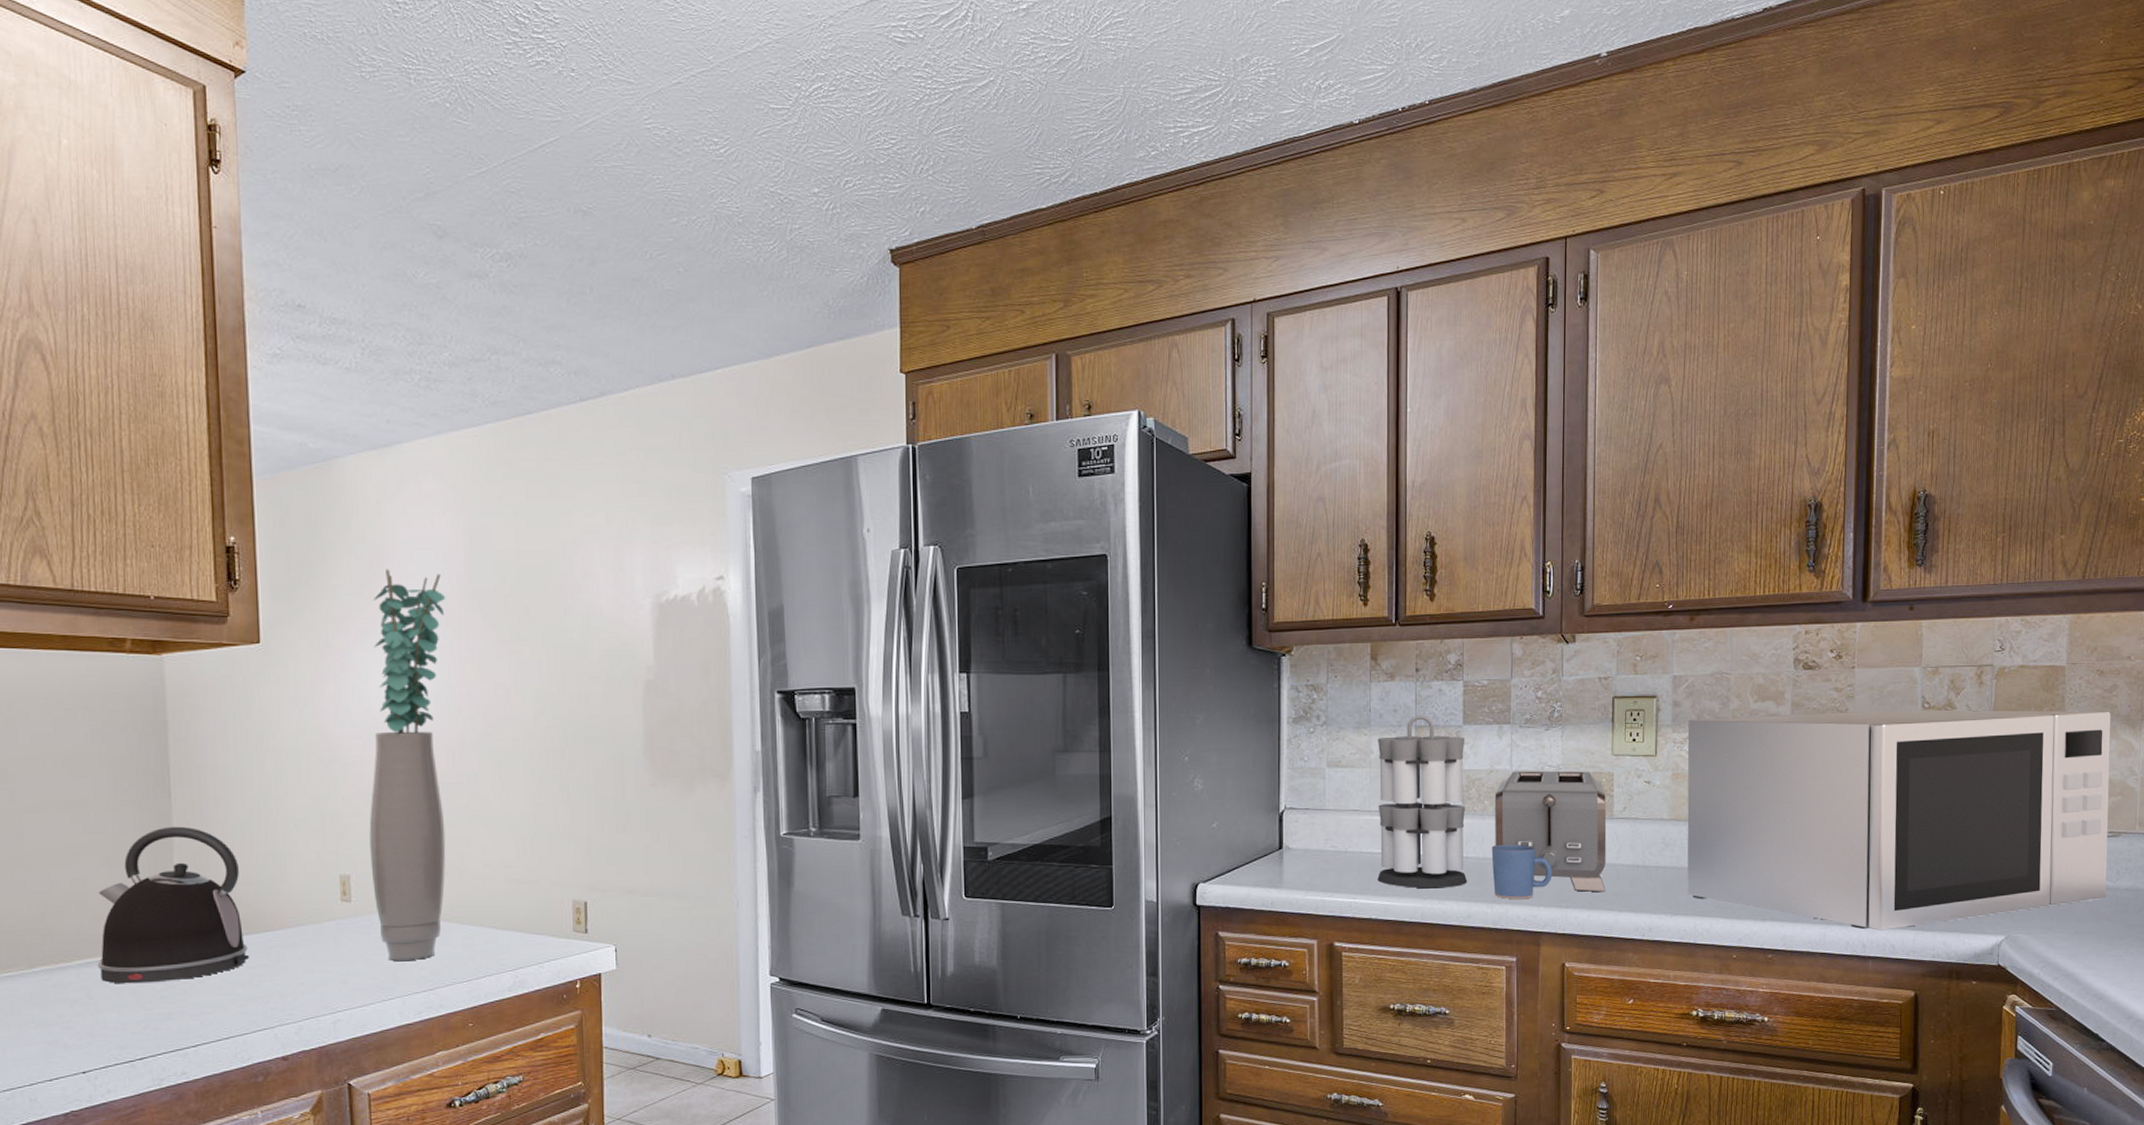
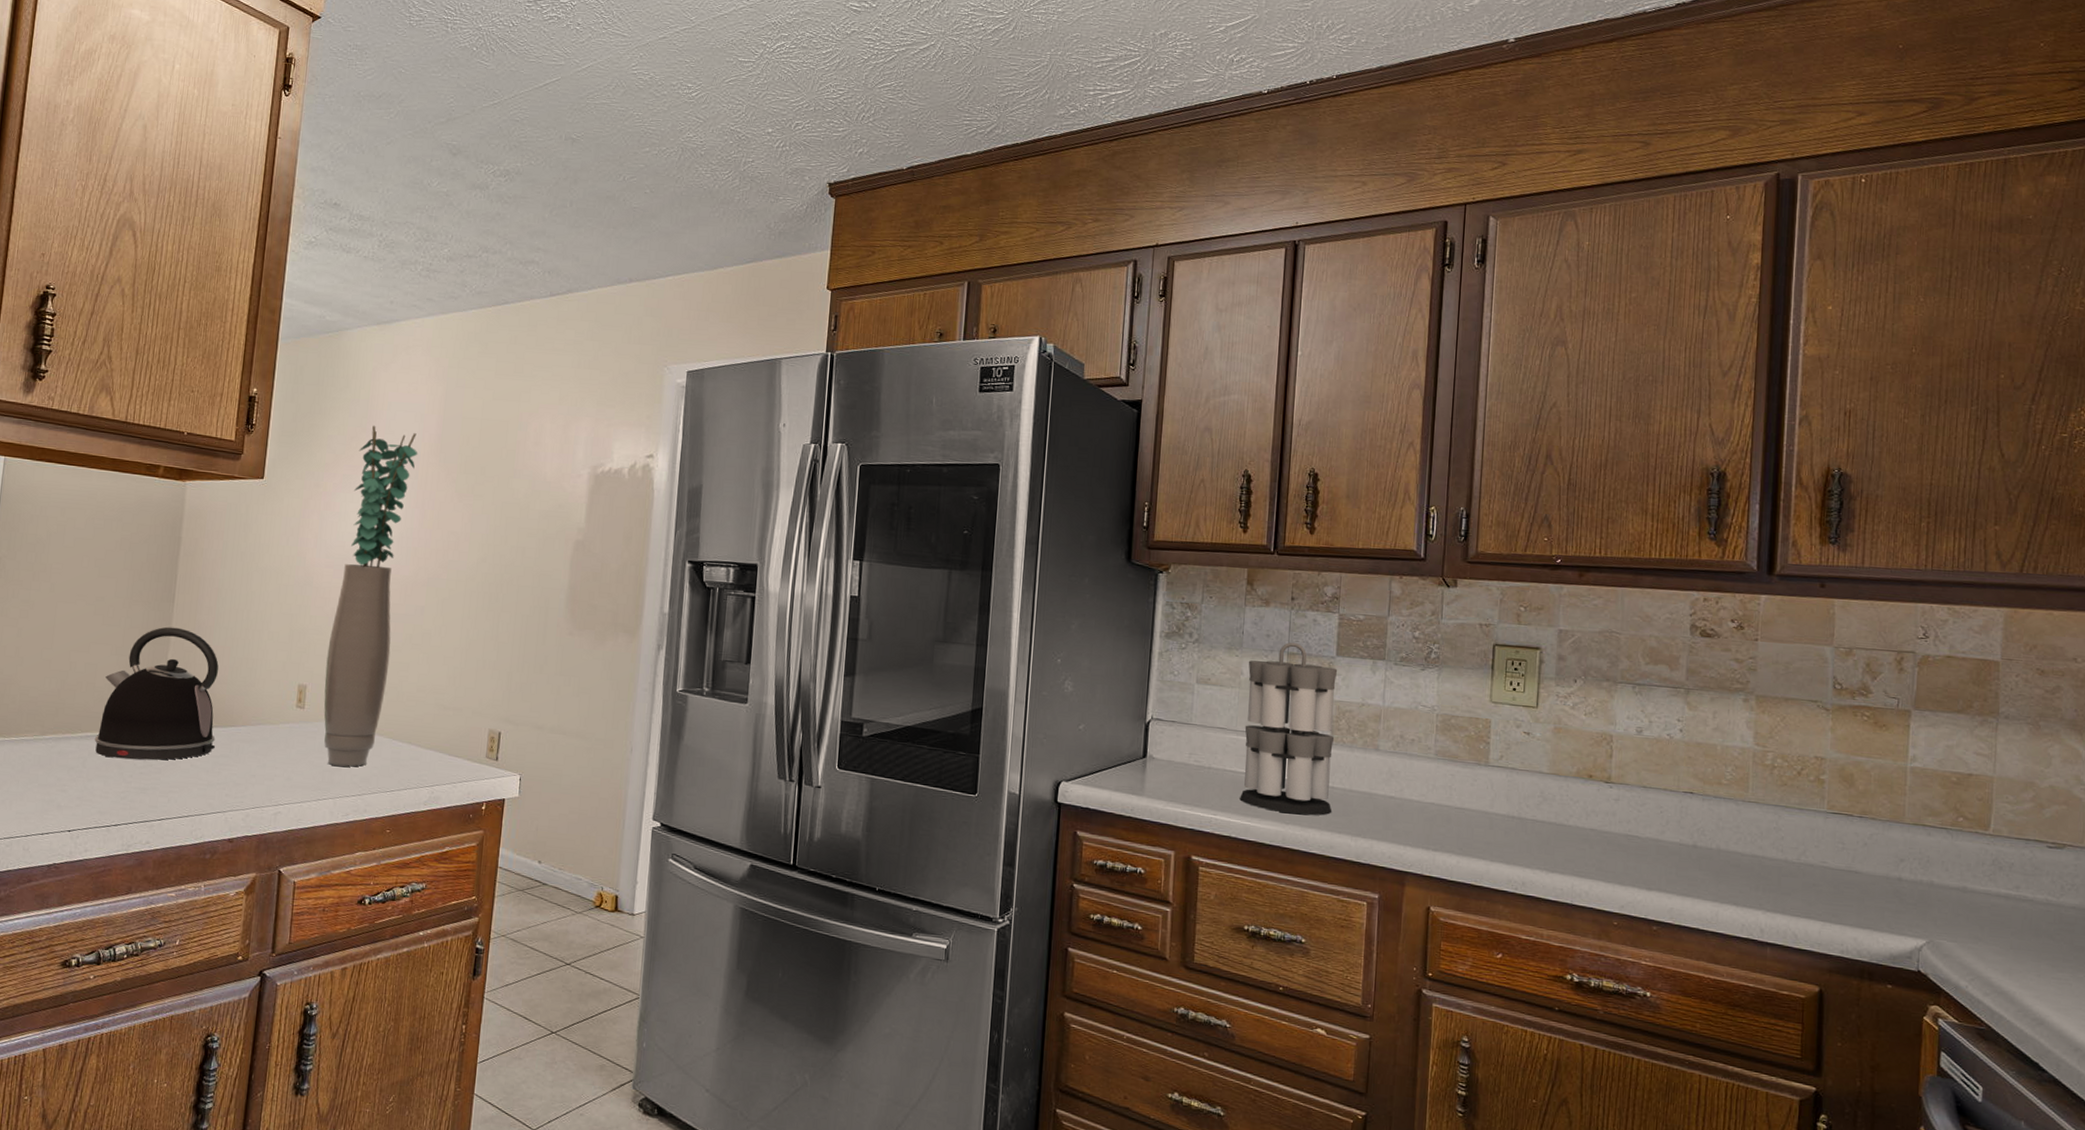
mug: present [1491,844,1552,900] -> none [1358,778,1422,837]
toaster: present [1494,770,1607,893] -> none [1362,707,1482,840]
microwave: present [1687,709,2111,931] -> none [1565,675,2054,917]

